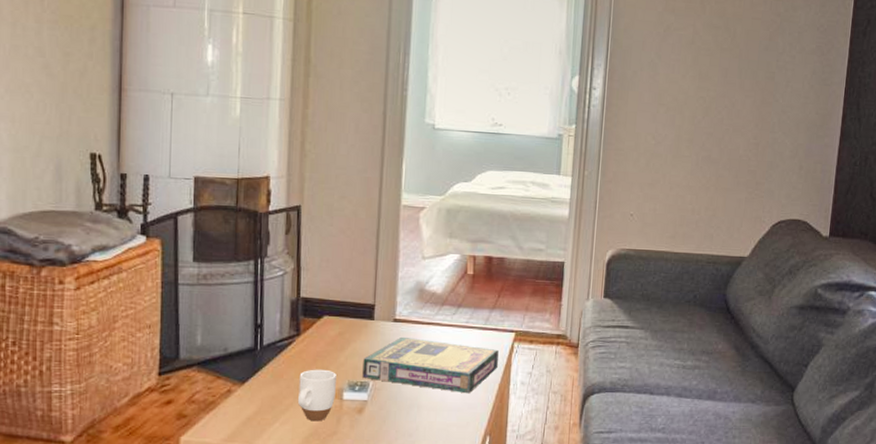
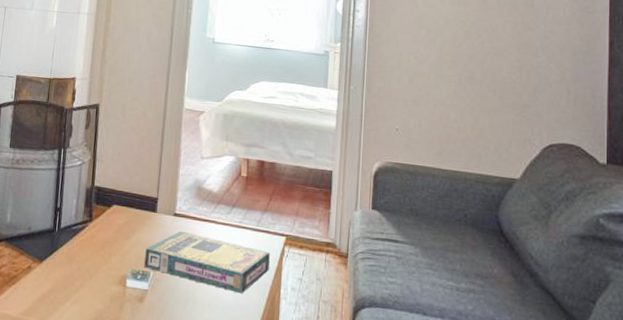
mug: present [297,369,336,422] -> none [86,254,122,306]

